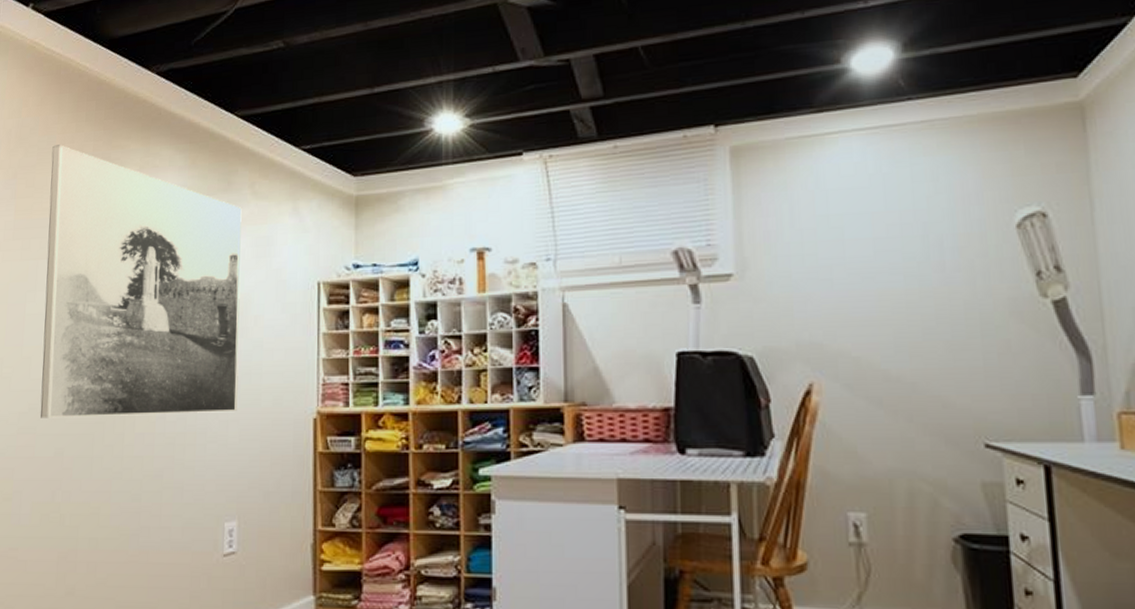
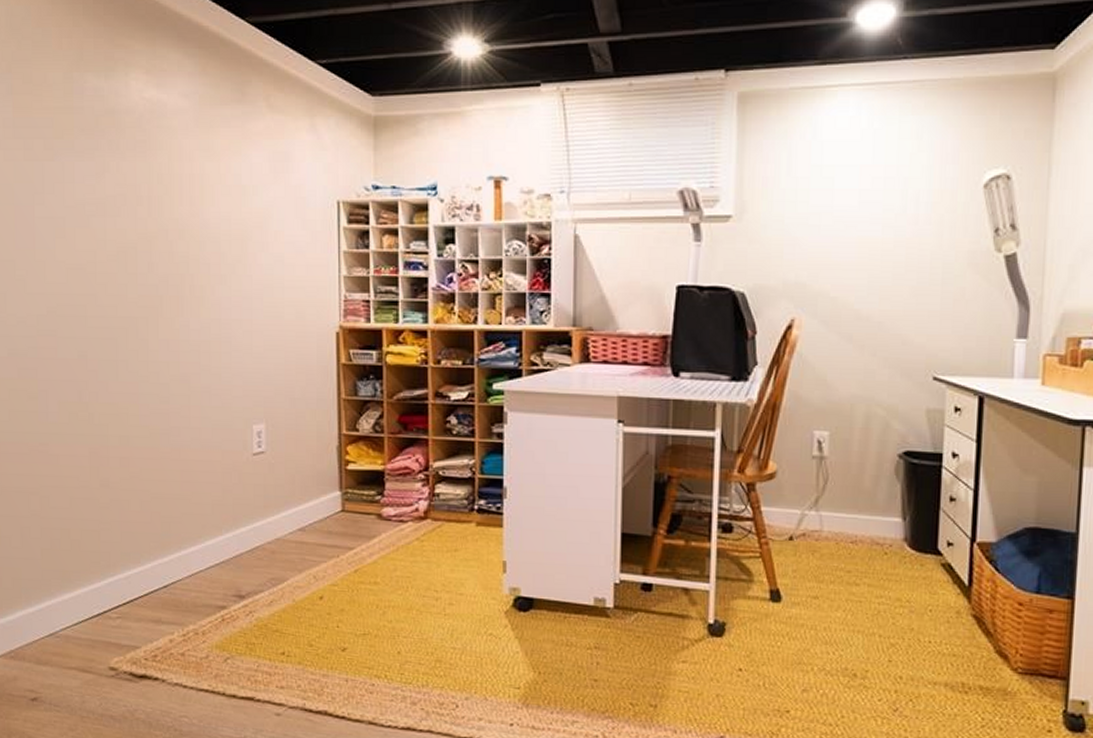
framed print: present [40,144,242,418] -> none [48,39,261,323]

